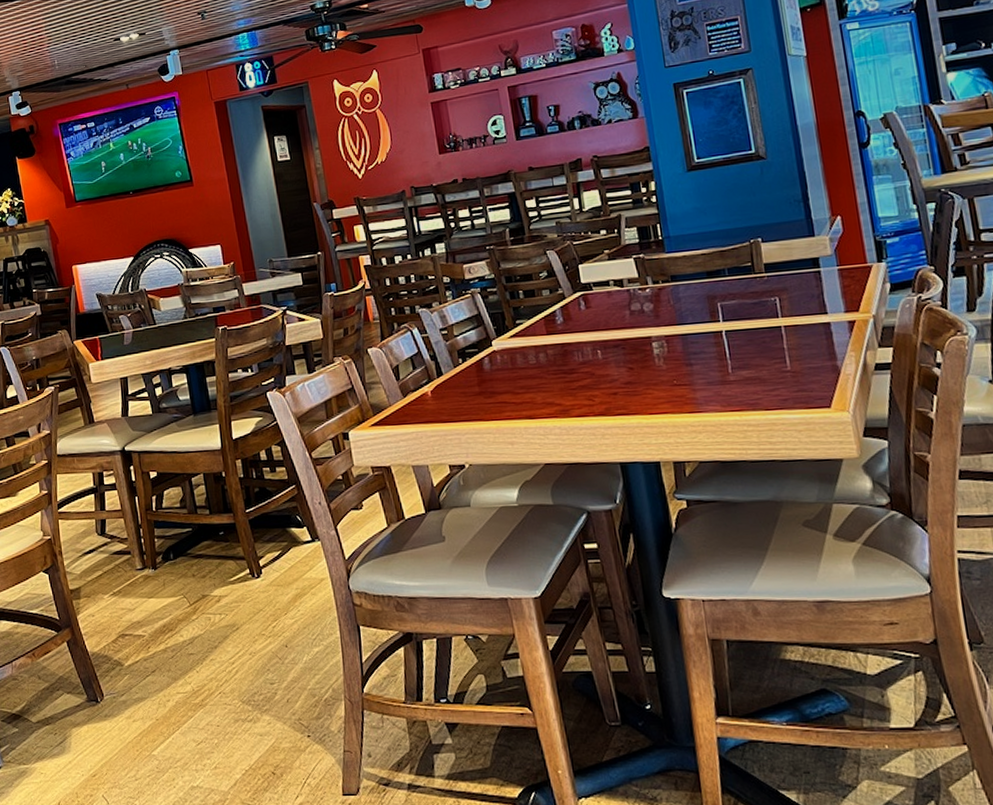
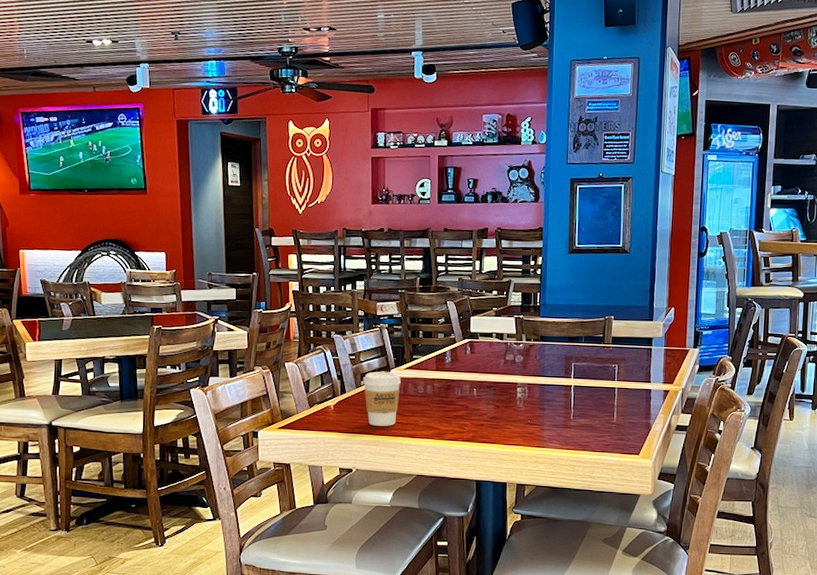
coffee cup: none [460,343,508,410] -> present [363,371,401,426]

